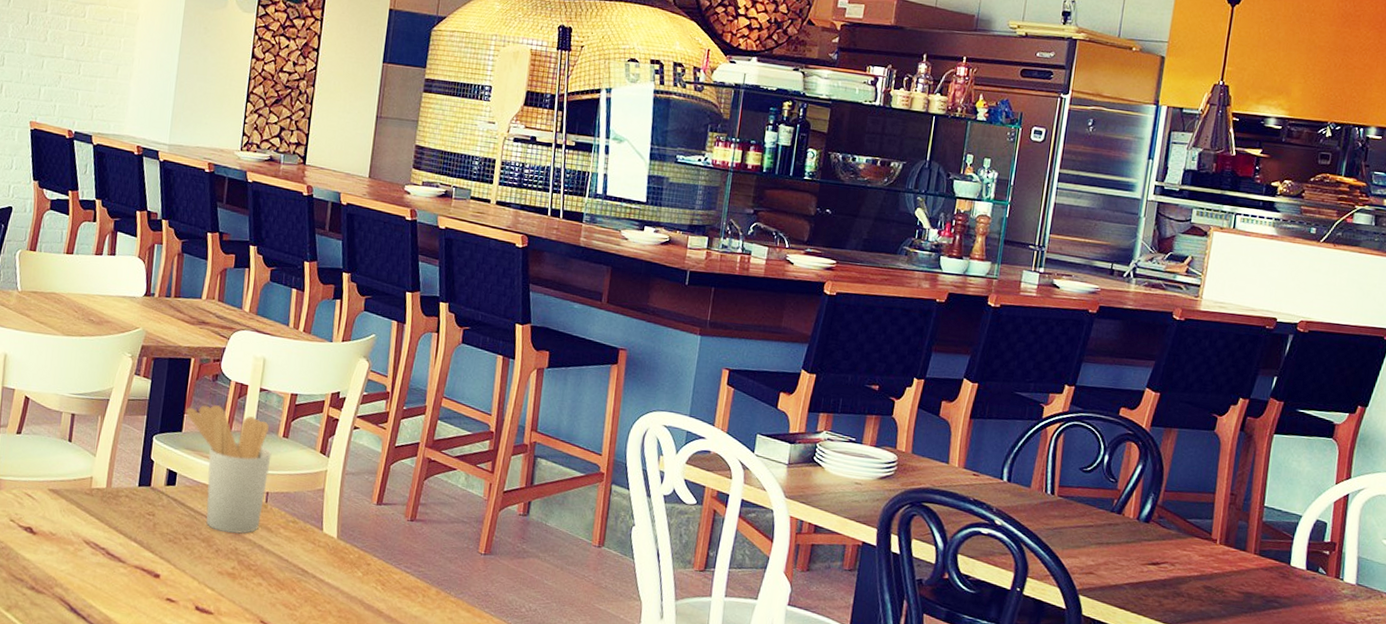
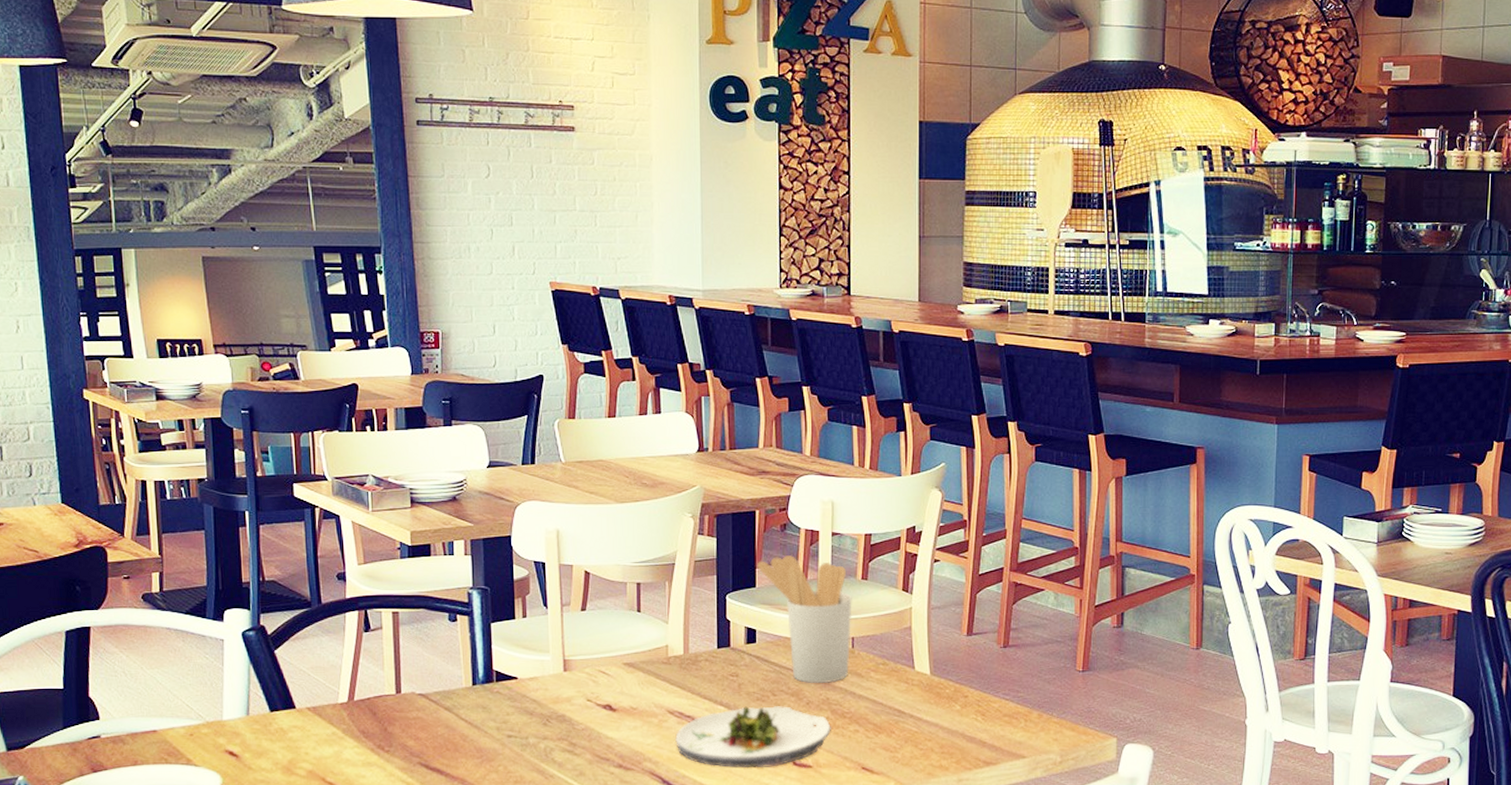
salad plate: none [87,546,237,609] -> present [675,706,832,769]

